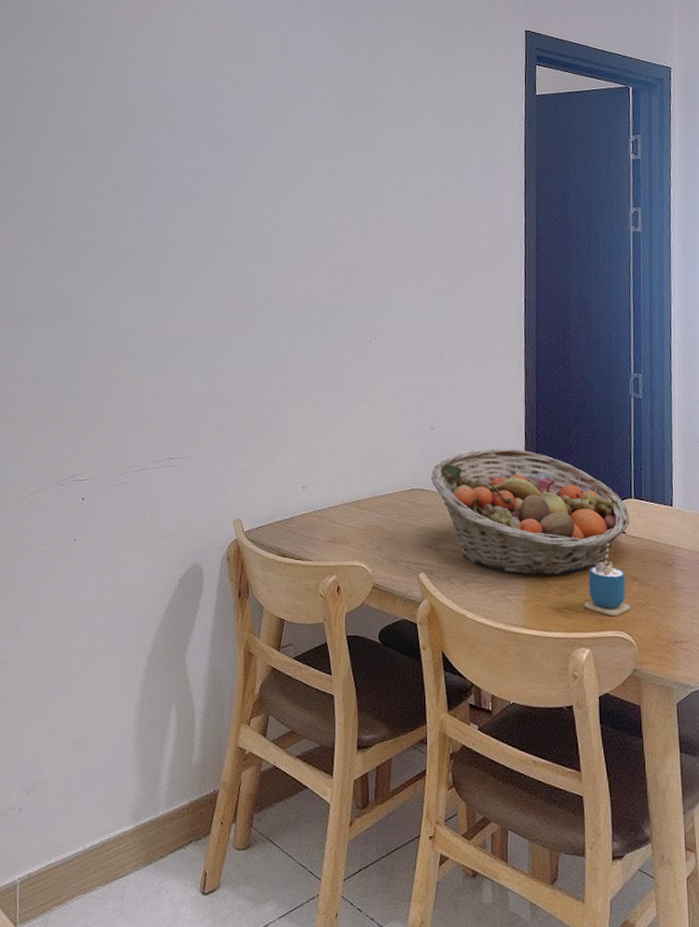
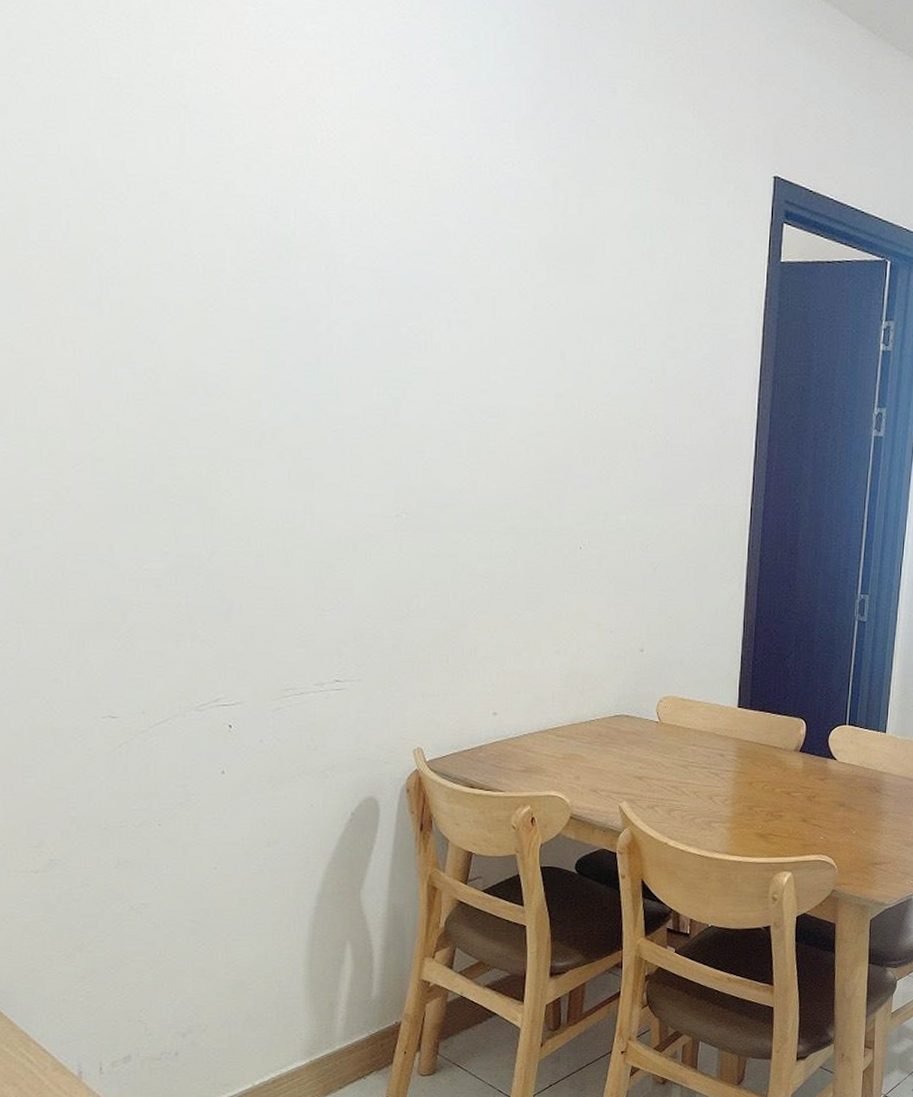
fruit basket: present [430,449,629,576] -> none [637,673,842,804]
cup: present [583,543,631,617] -> none [789,770,835,841]

